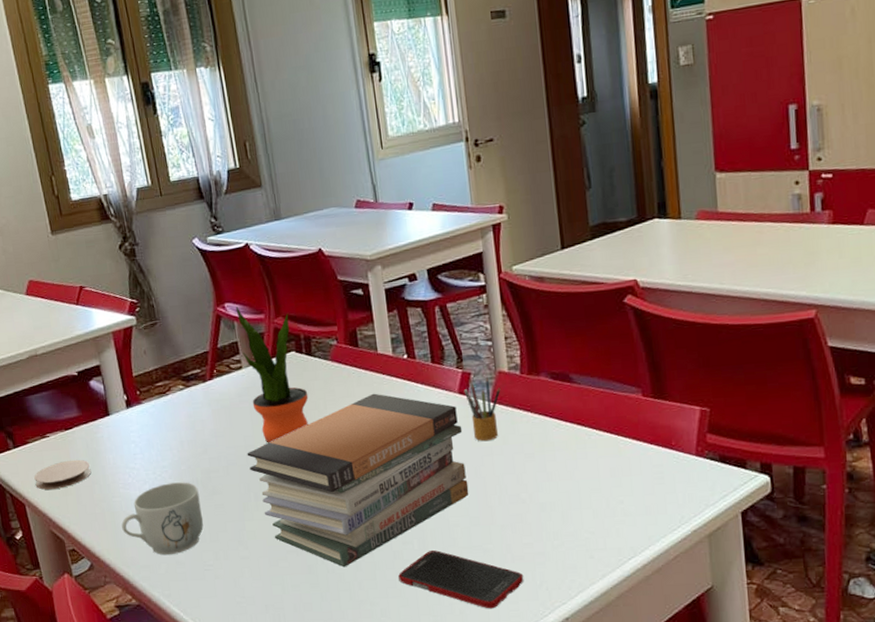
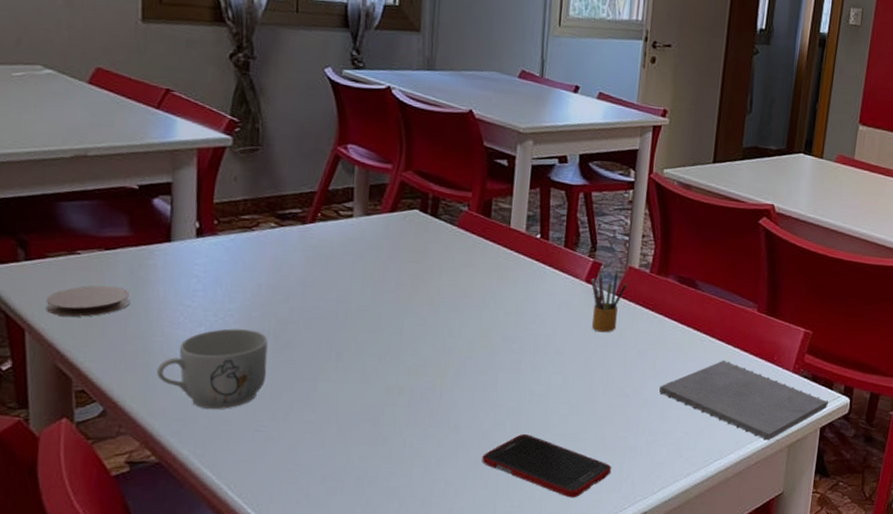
potted plant: present [235,306,309,443] -> none [356,150,424,302]
book stack: present [247,393,469,568] -> none [337,267,582,443]
notepad: none [555,452,746,533] -> present [659,360,829,441]

